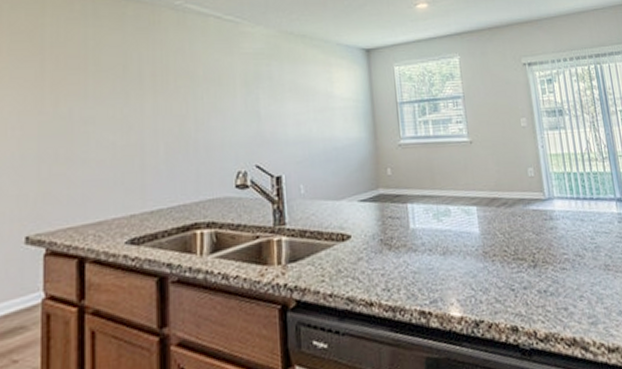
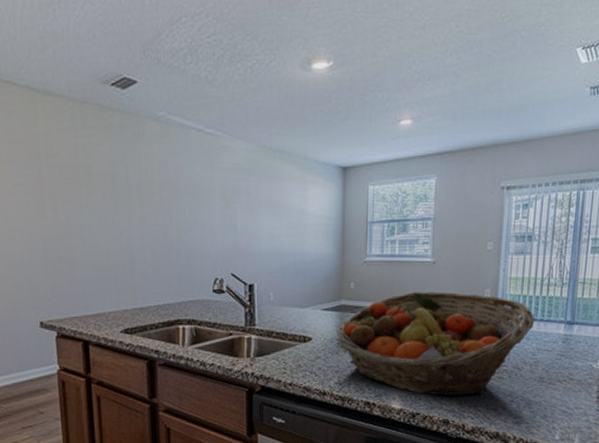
fruit basket: none [378,173,585,296] -> present [337,291,535,396]

